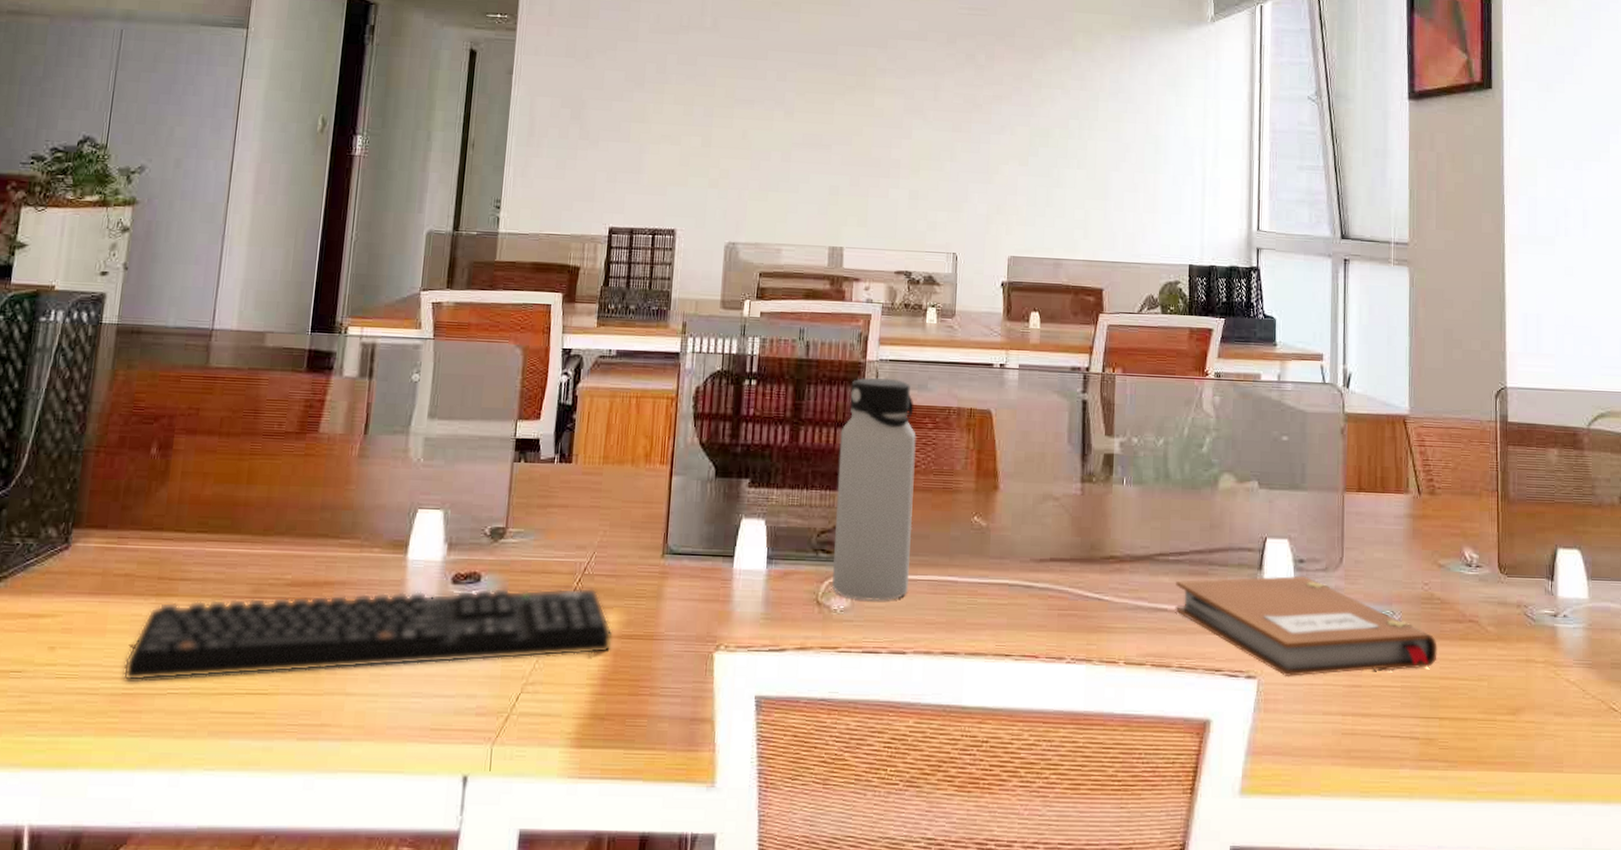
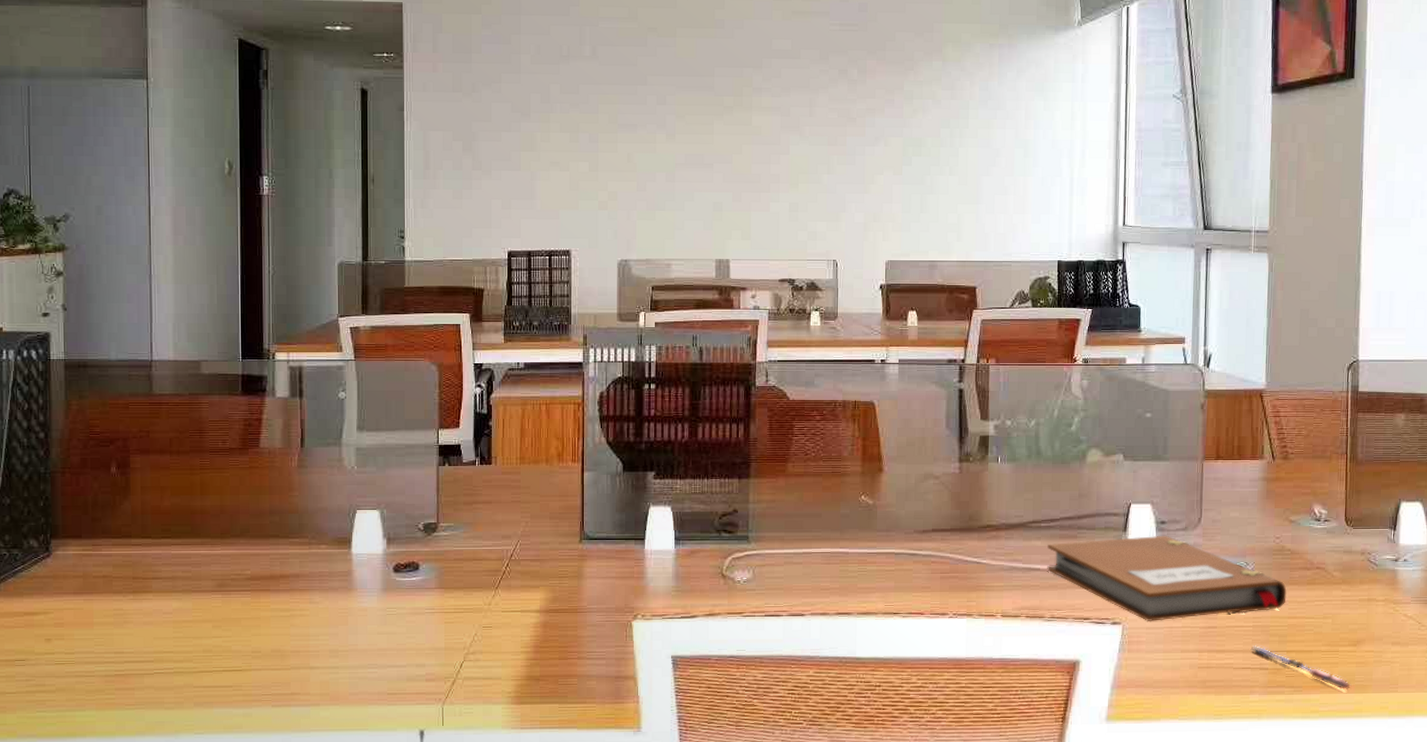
keyboard: present [122,587,613,682] -> none [113,571,541,665]
water bottle: present [832,377,916,601] -> none [735,377,806,572]
pen: none [1399,709,1512,768] -> present [1250,644,1352,691]

